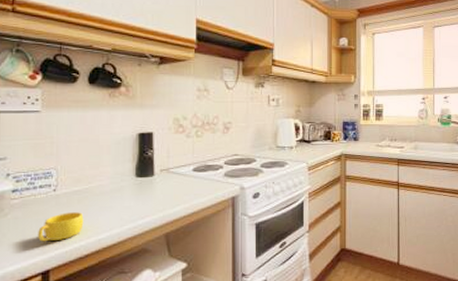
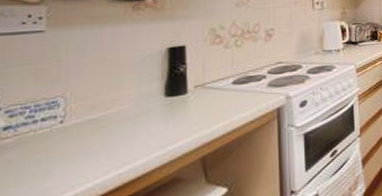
cup: present [38,212,84,242] -> none [38,144,100,187]

